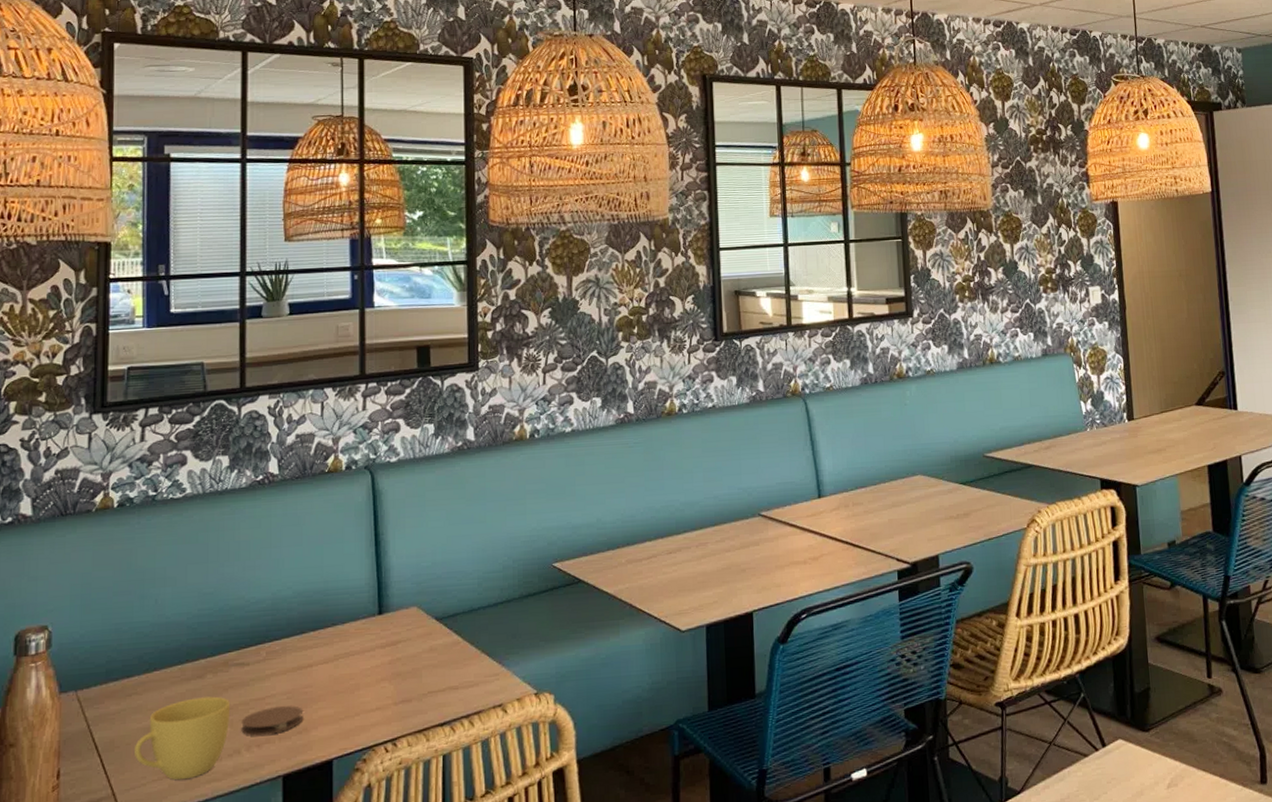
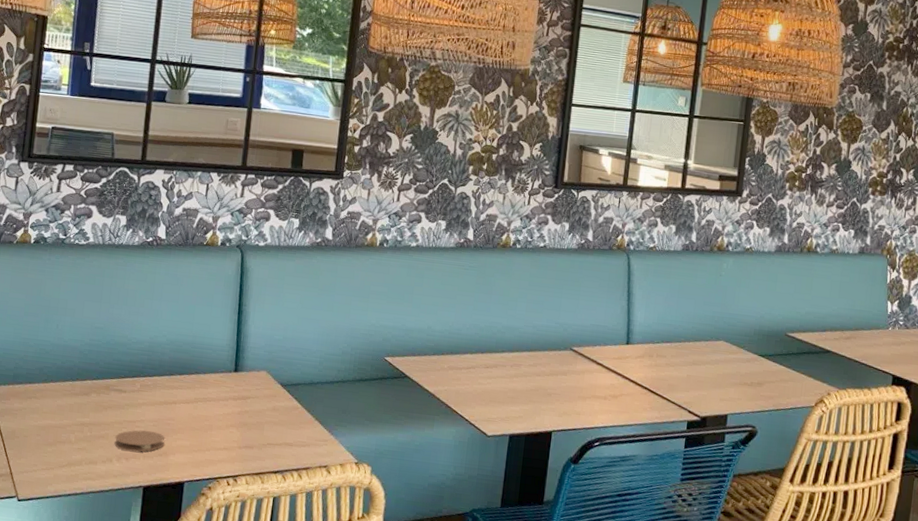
cup: present [133,696,231,781] -> none [29,410,108,474]

